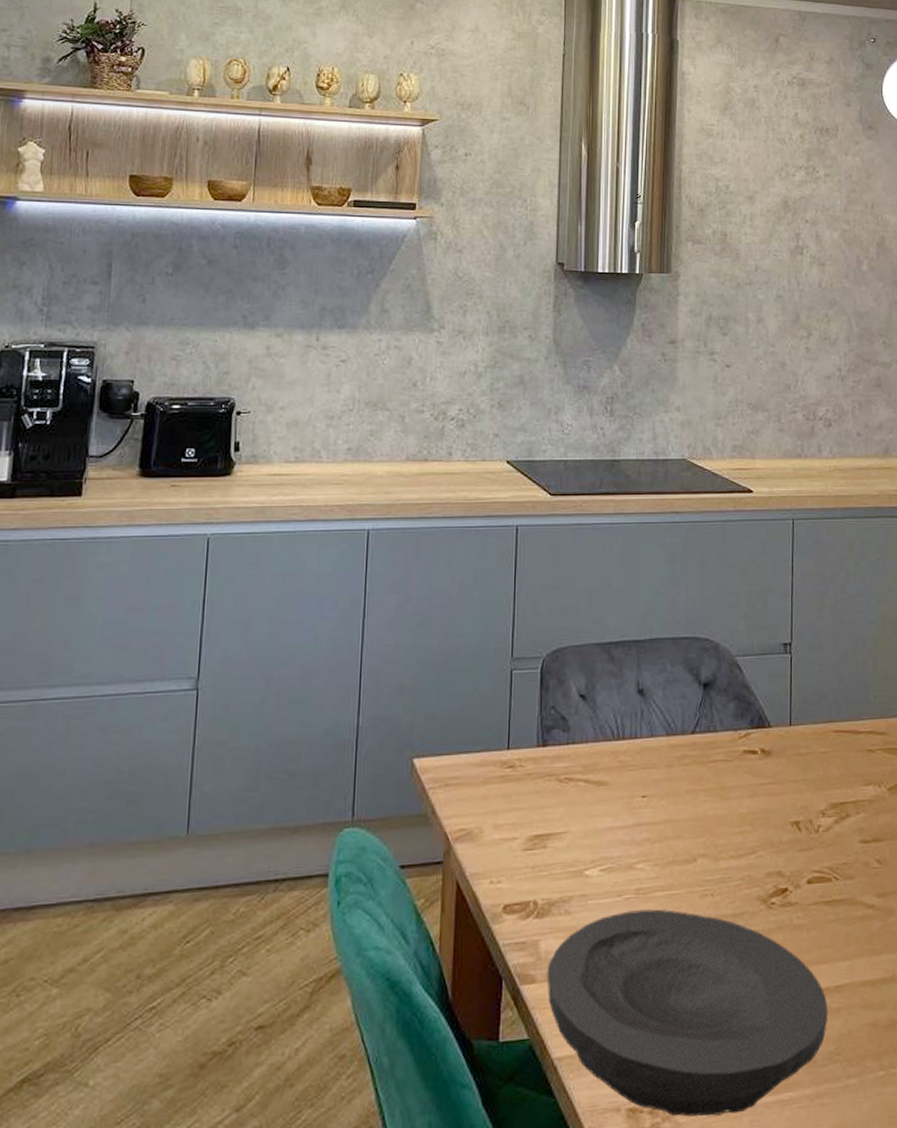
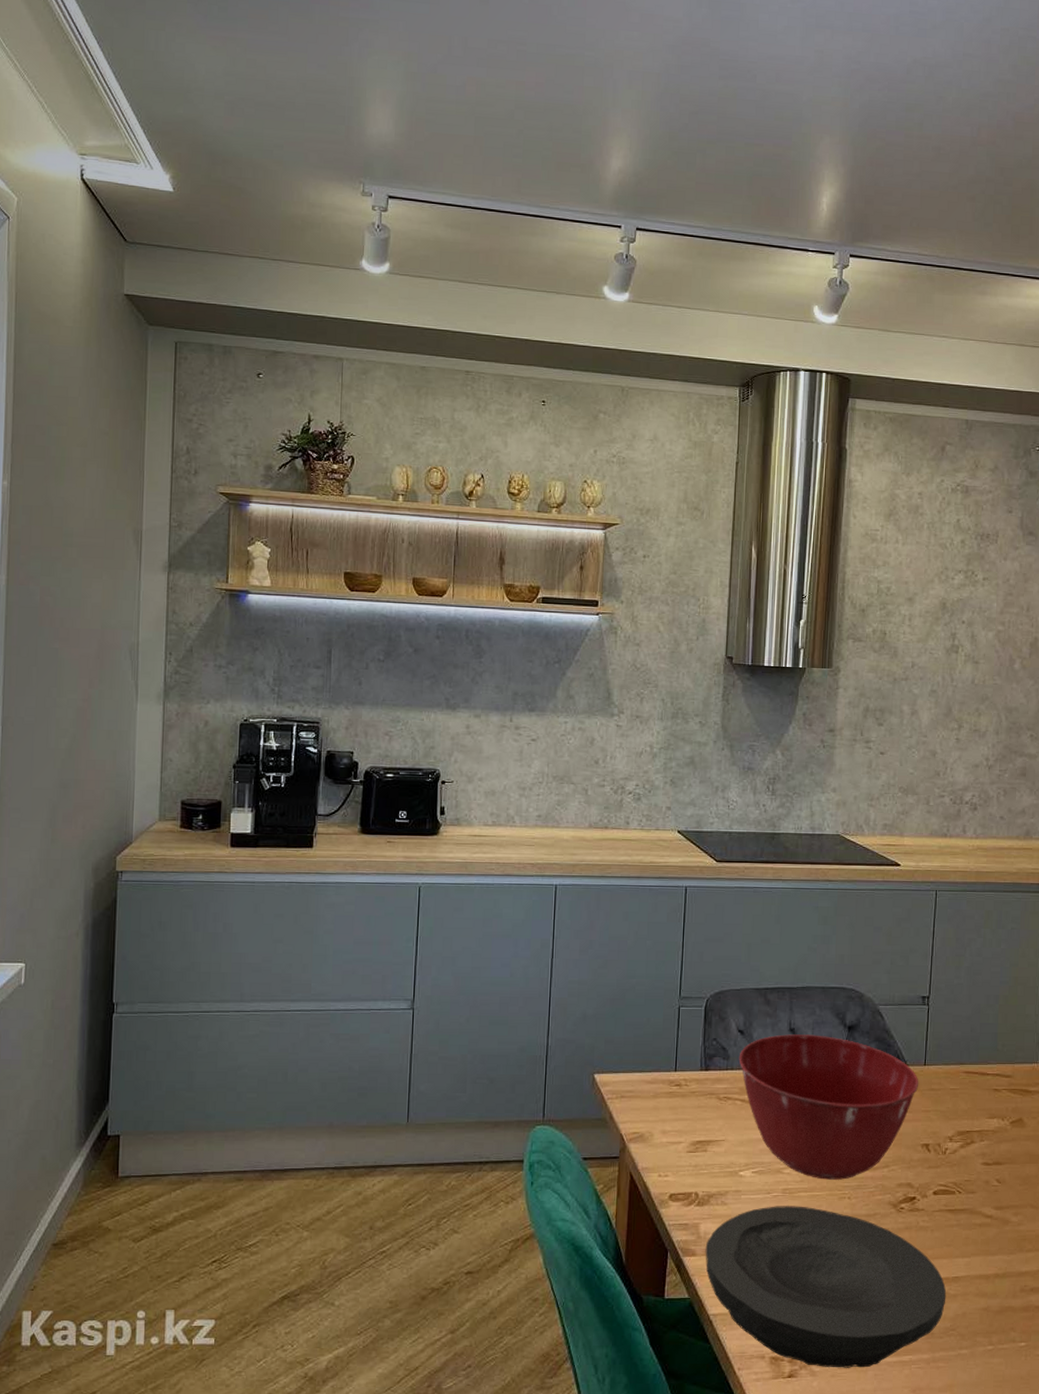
mixing bowl: none [581,695,785,874] -> present [738,1034,919,1180]

